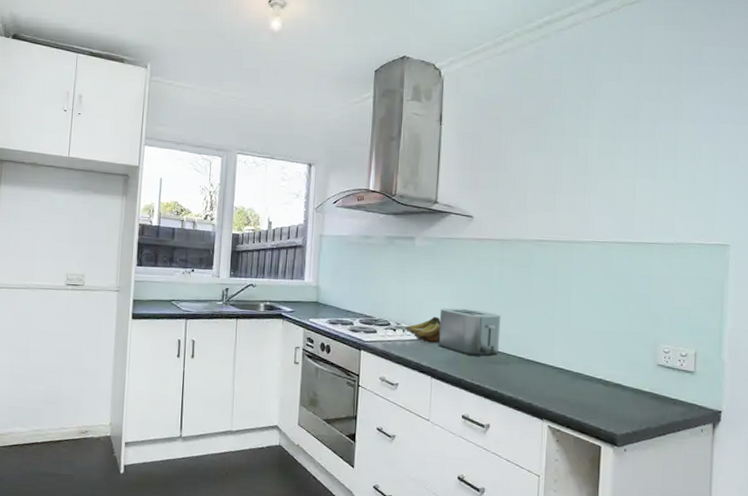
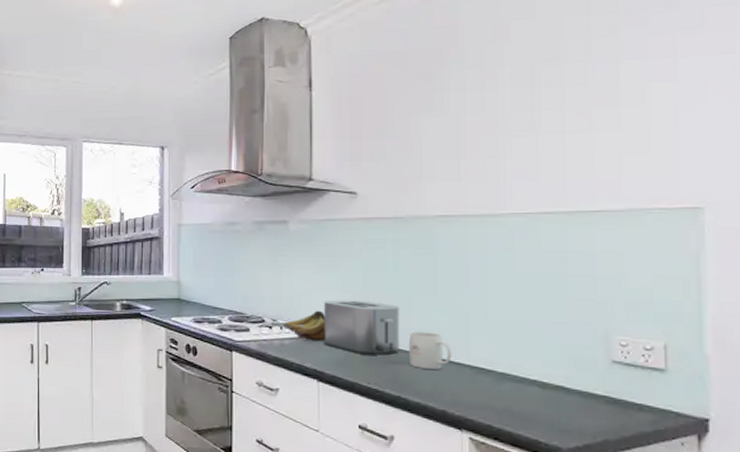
mug: none [505,336,540,369] -> present [408,331,452,369]

